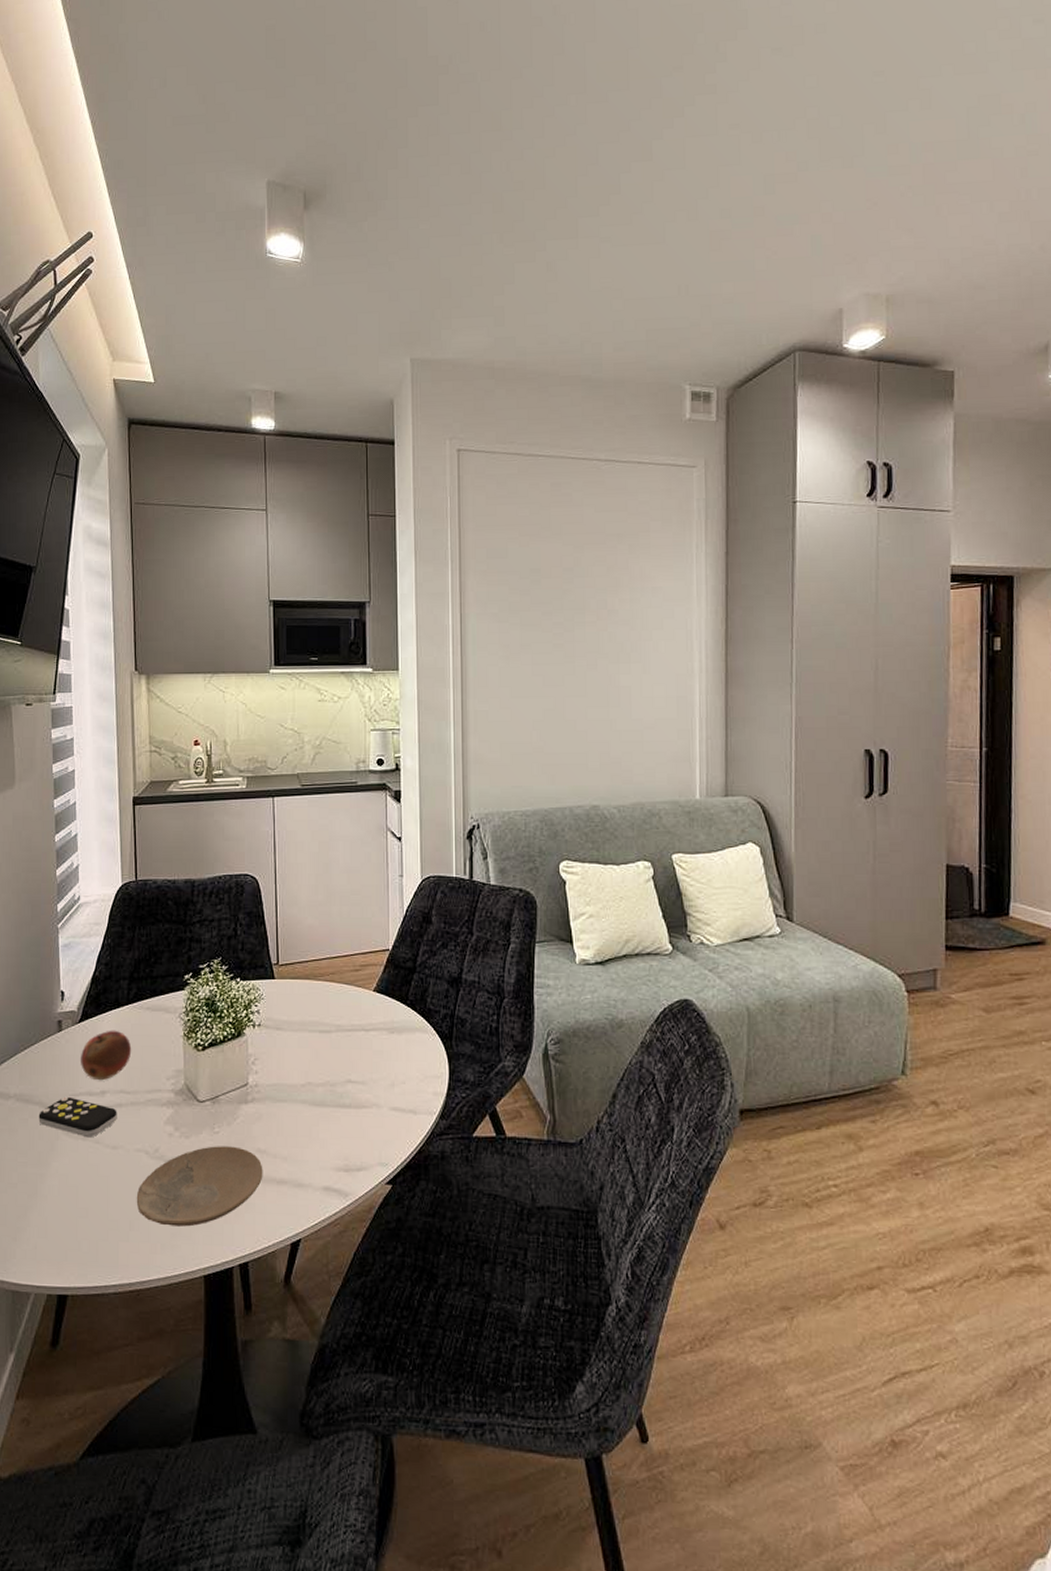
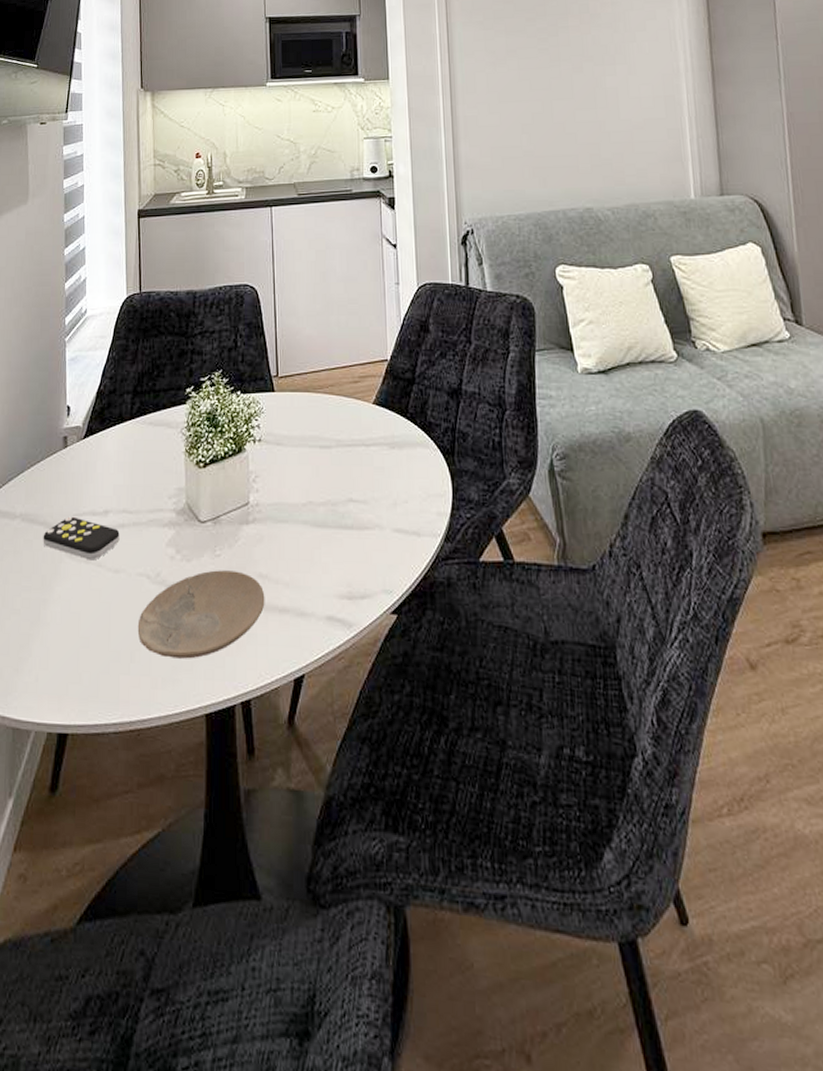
fruit: present [81,1030,132,1081] -> none [85,446,135,500]

